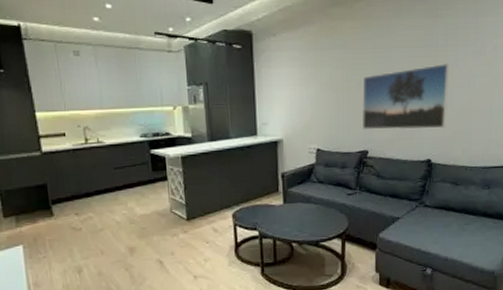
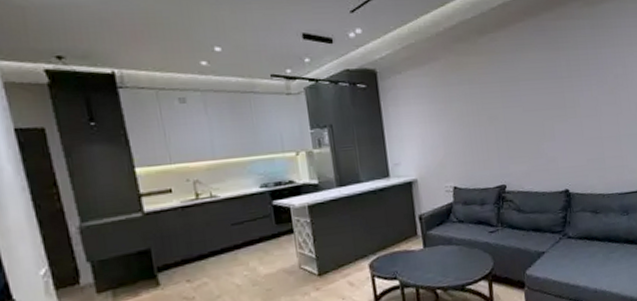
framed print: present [361,62,450,130] -> none [494,93,579,163]

